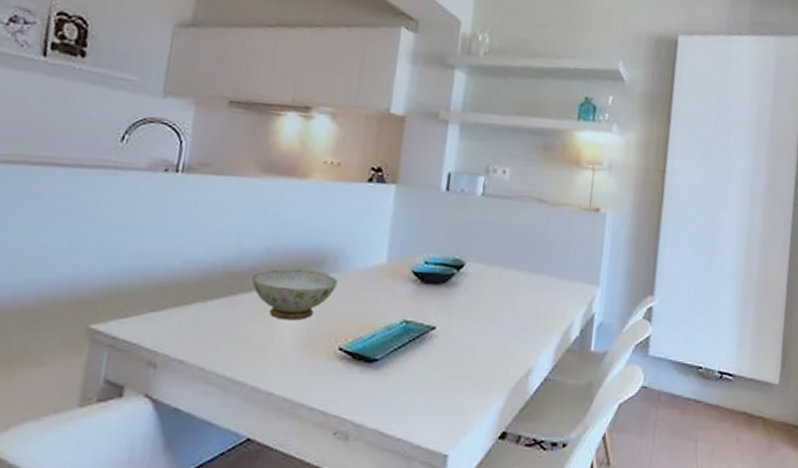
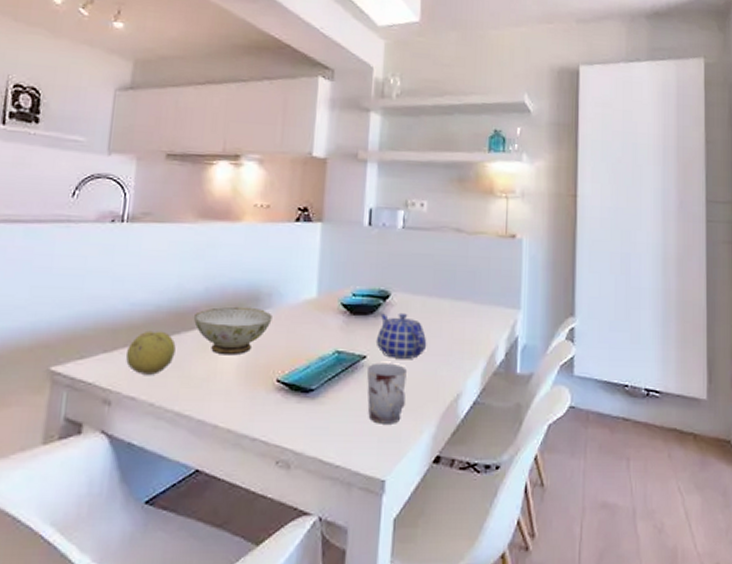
fruit: none [174,290,231,338] -> present [125,330,176,375]
cup: none [434,334,477,398] -> present [366,362,407,424]
teapot: none [446,283,500,332] -> present [376,312,427,359]

